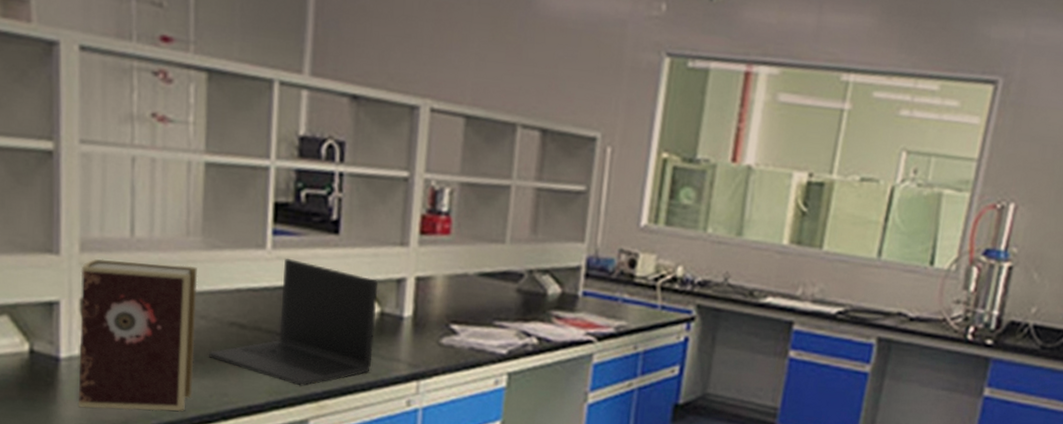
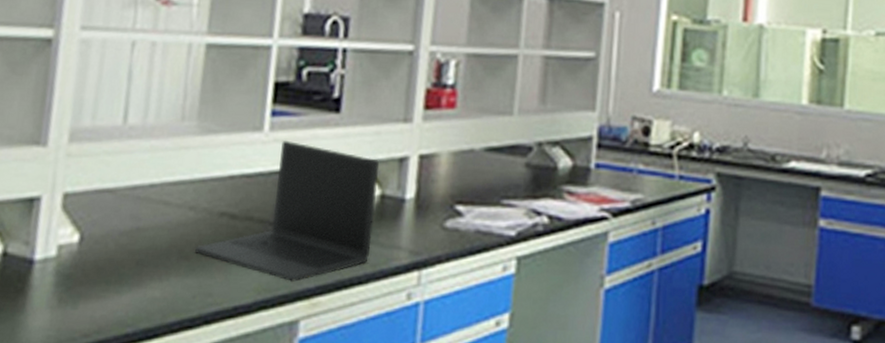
book: present [77,259,198,412] -> none [48,149,190,317]

